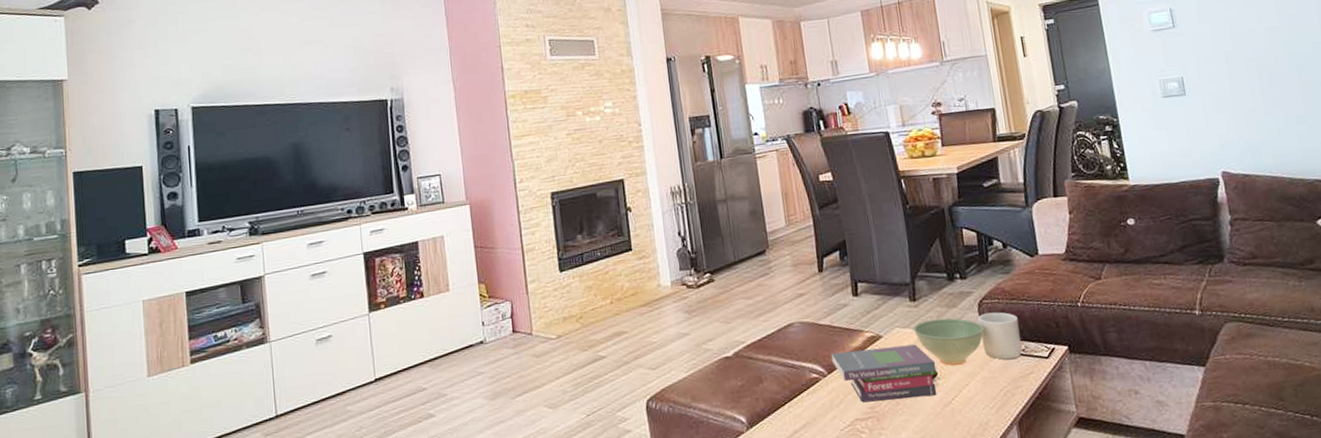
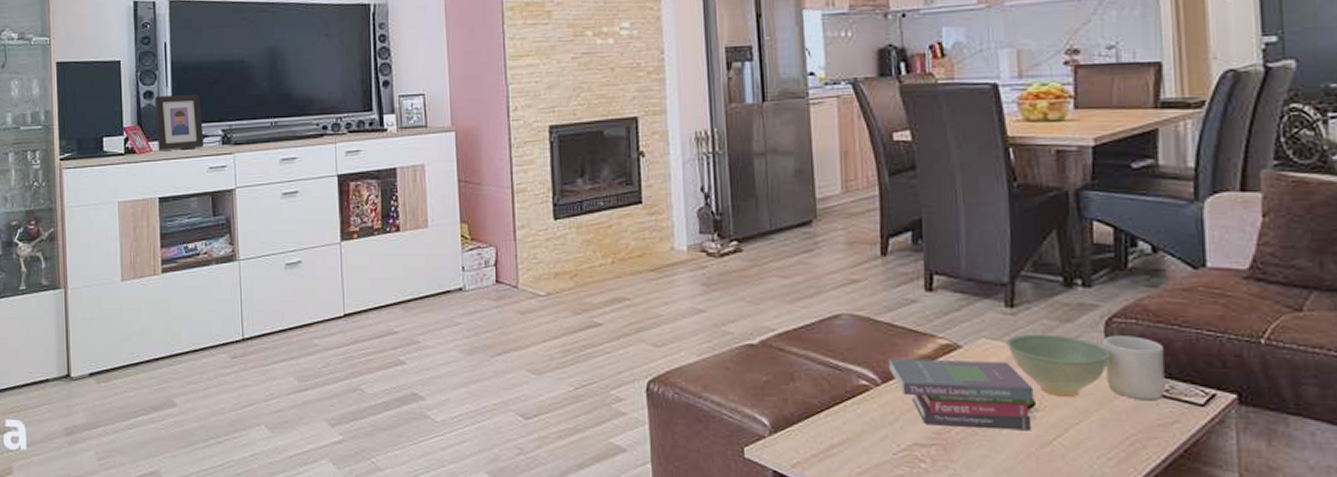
picture frame: none [179,191,232,247] -> present [155,93,204,150]

